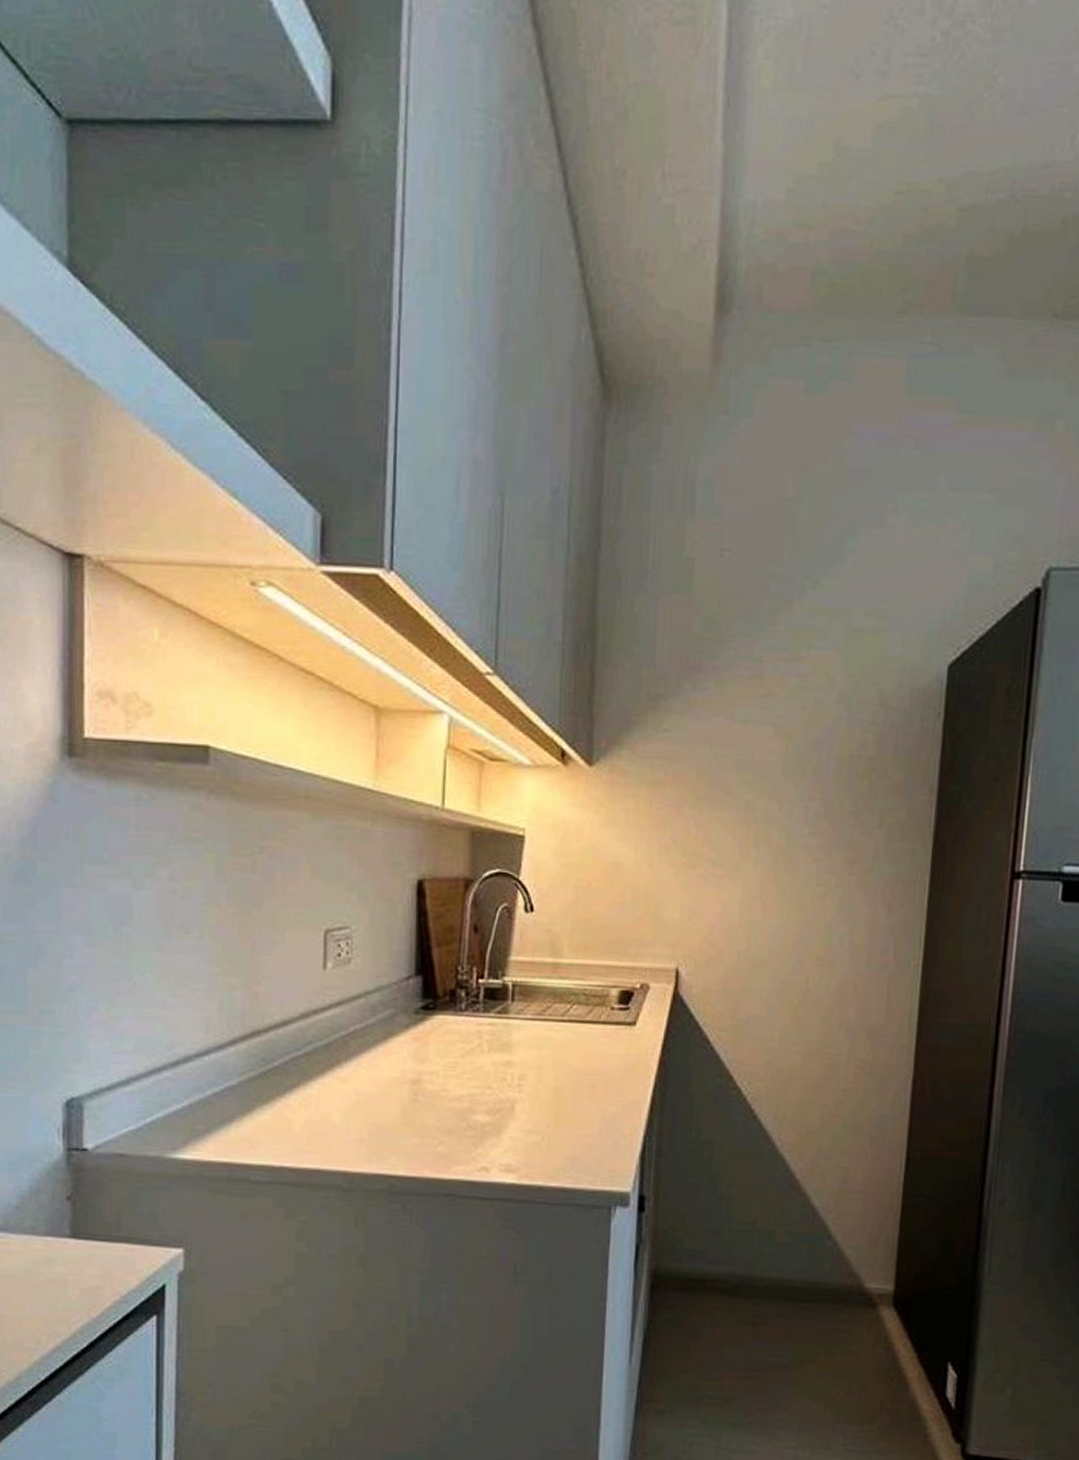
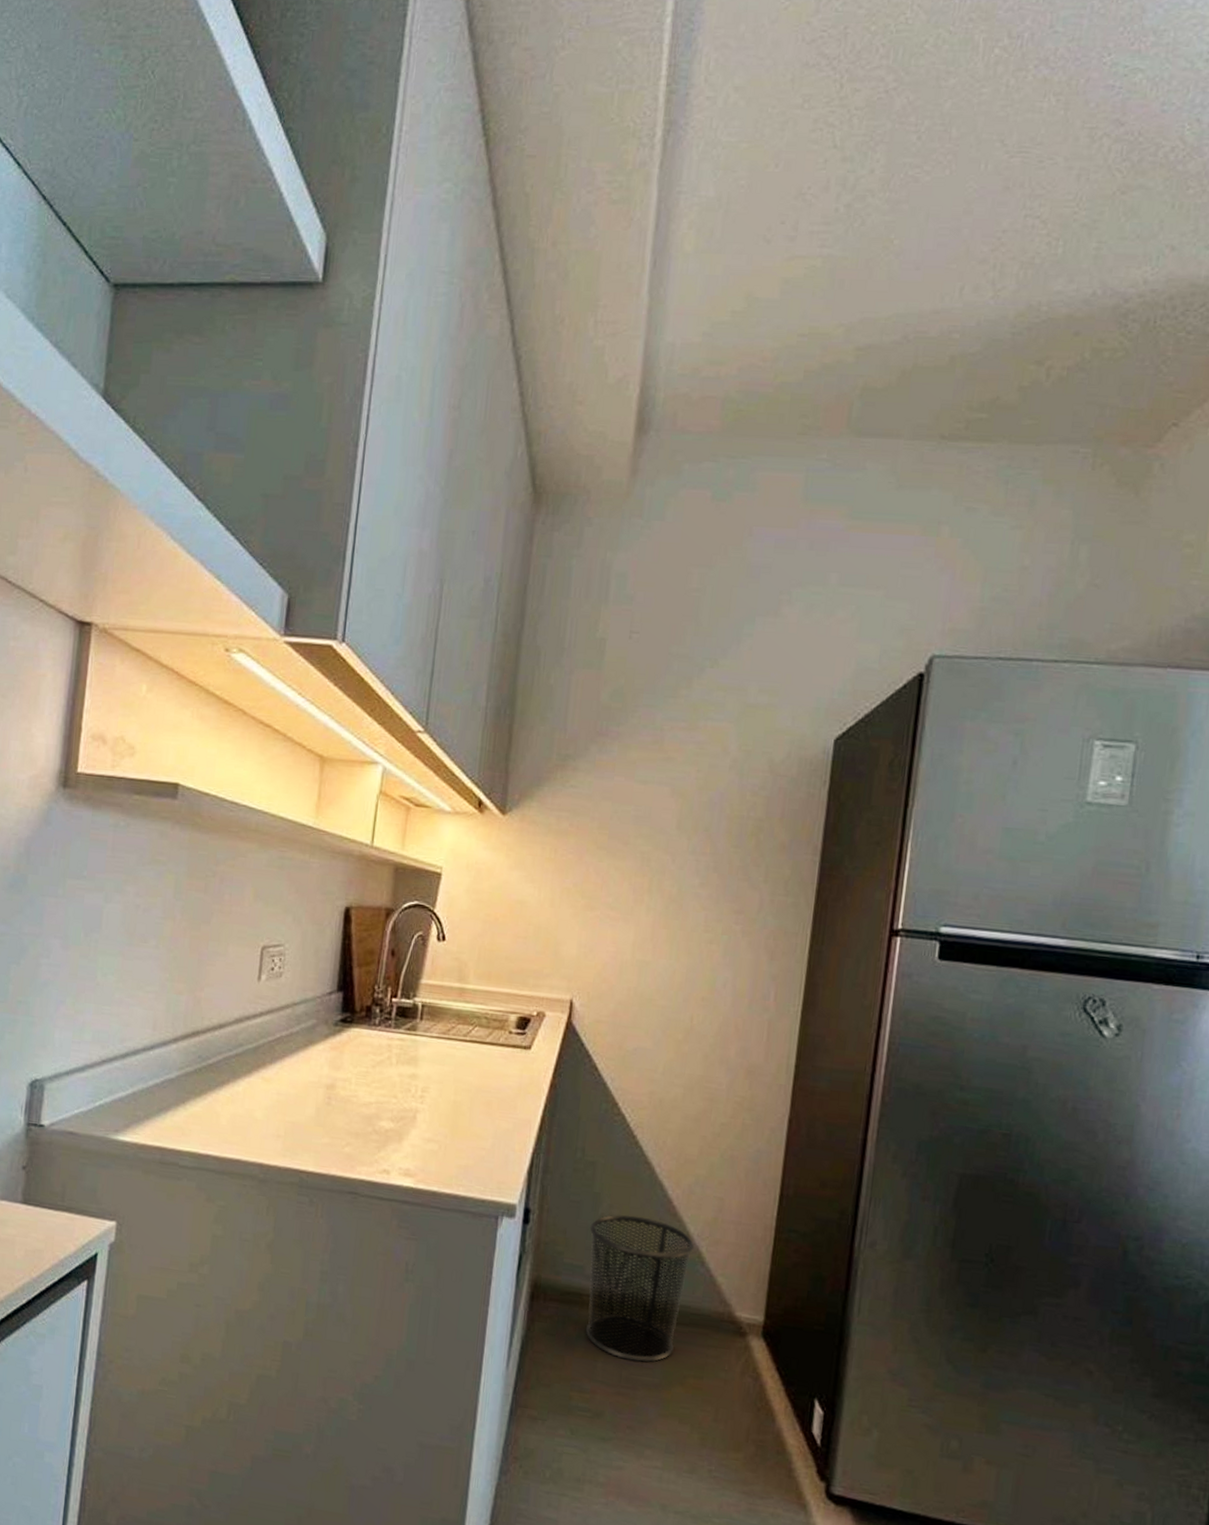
waste bin: none [709,1193,819,1344] -> present [585,1214,694,1363]

